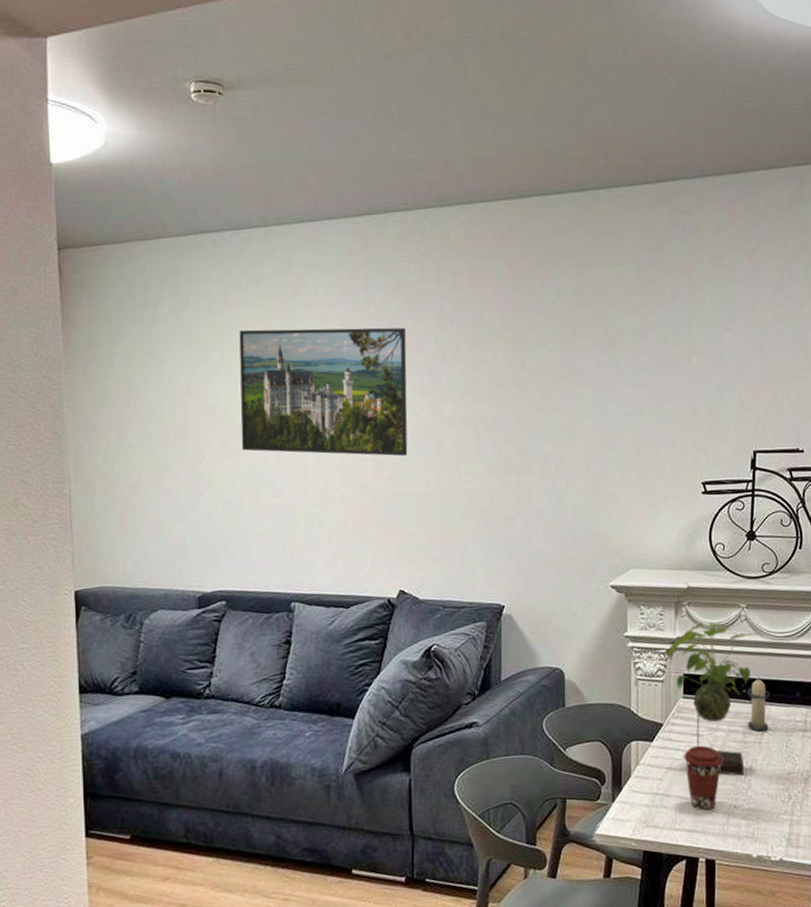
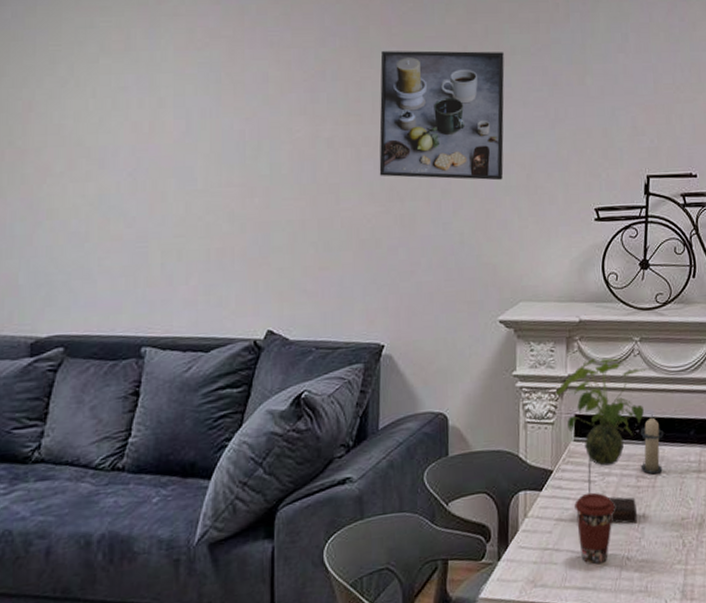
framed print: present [239,327,408,457] -> none [90,39,283,181]
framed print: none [495,333,613,456] -> present [379,50,505,181]

